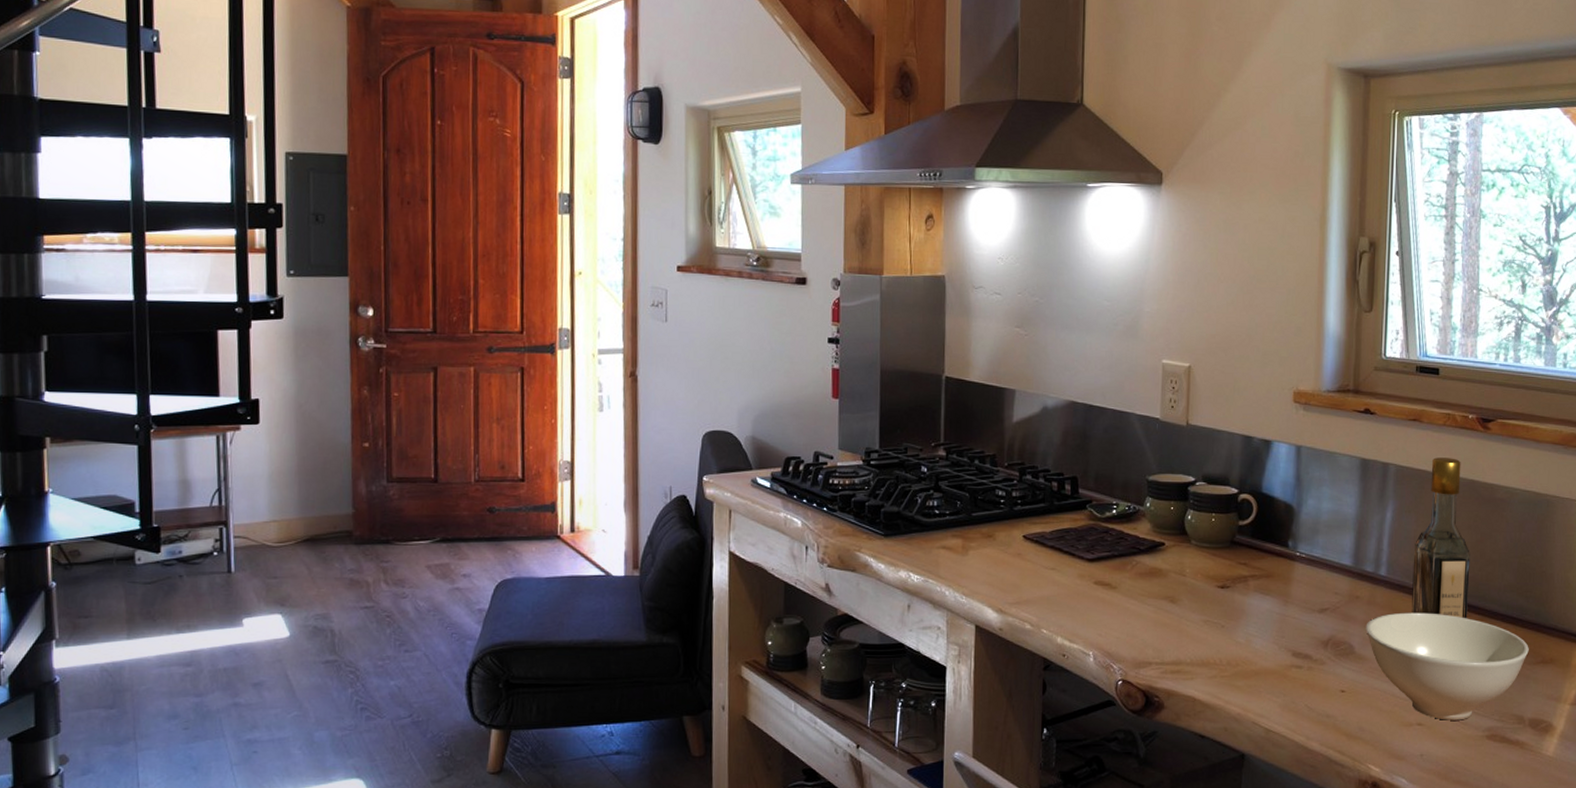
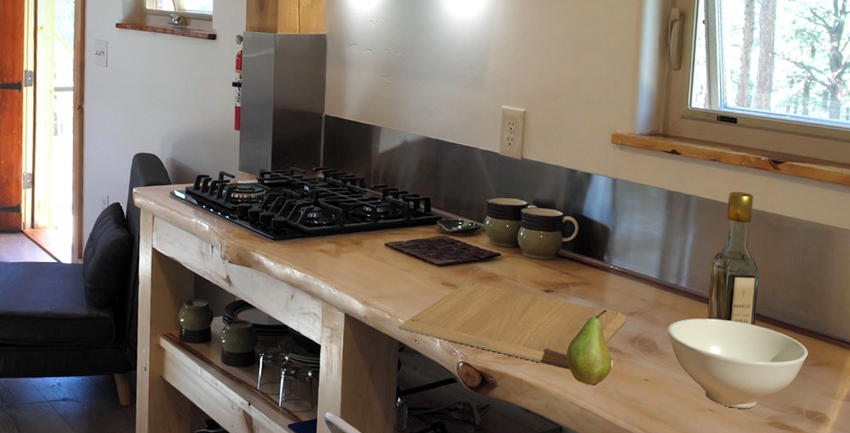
chopping board: none [1043,580,1319,683] -> present [399,282,628,370]
fruit: none [1246,606,1301,701] -> present [566,309,612,386]

